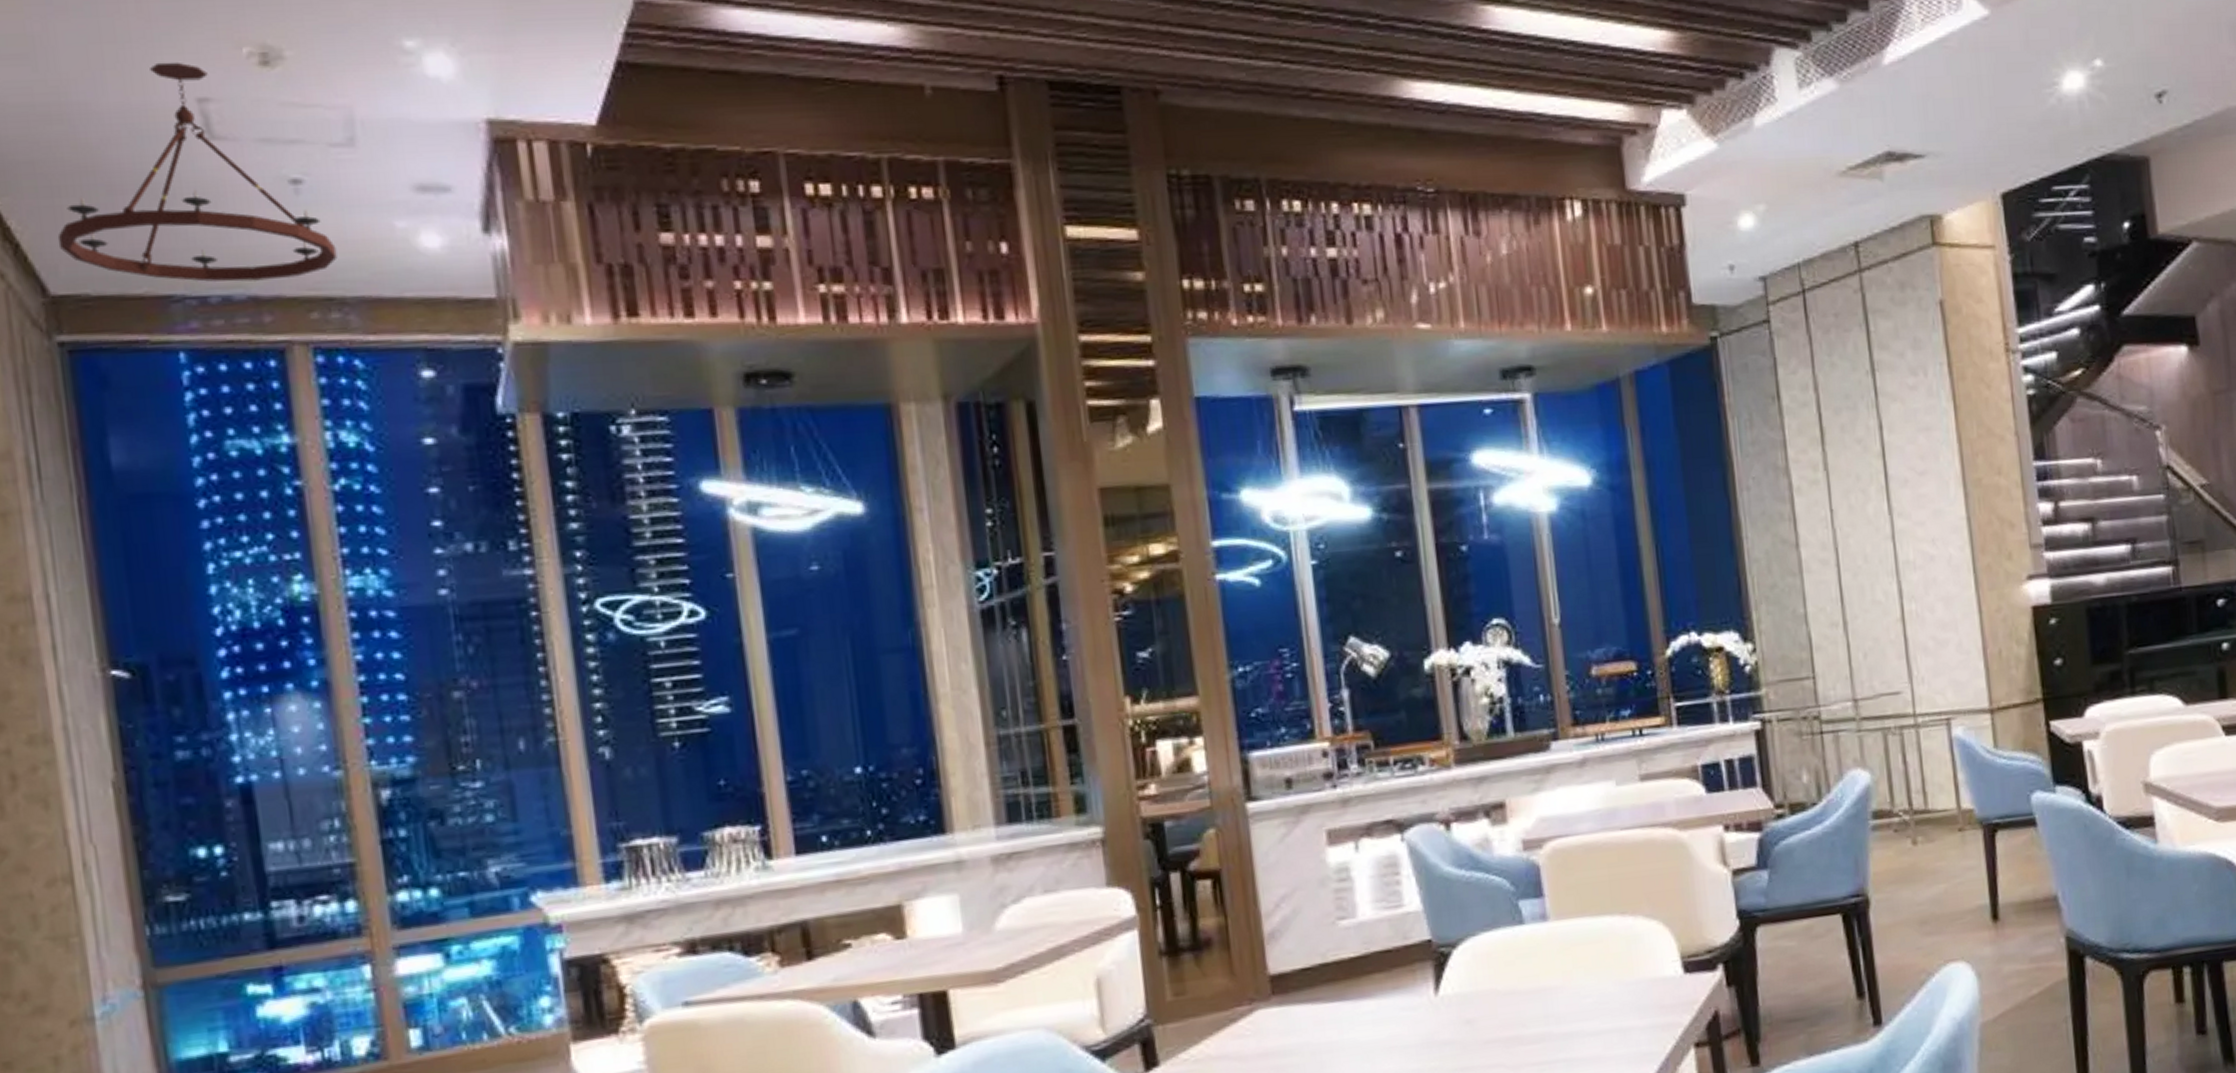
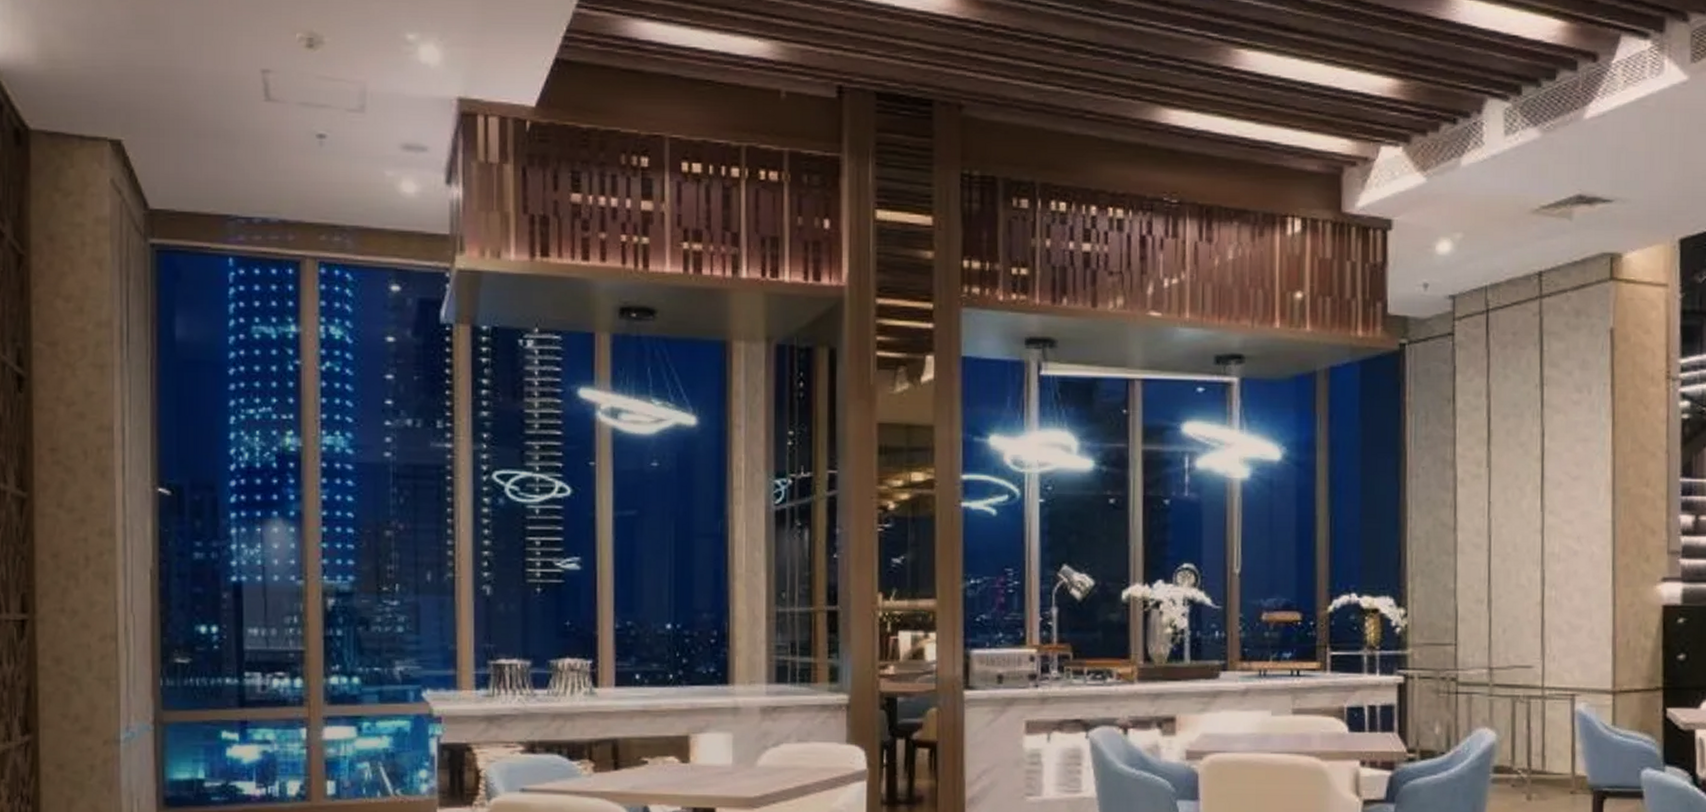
chandelier: present [57,62,338,282] -> none [158,41,343,209]

